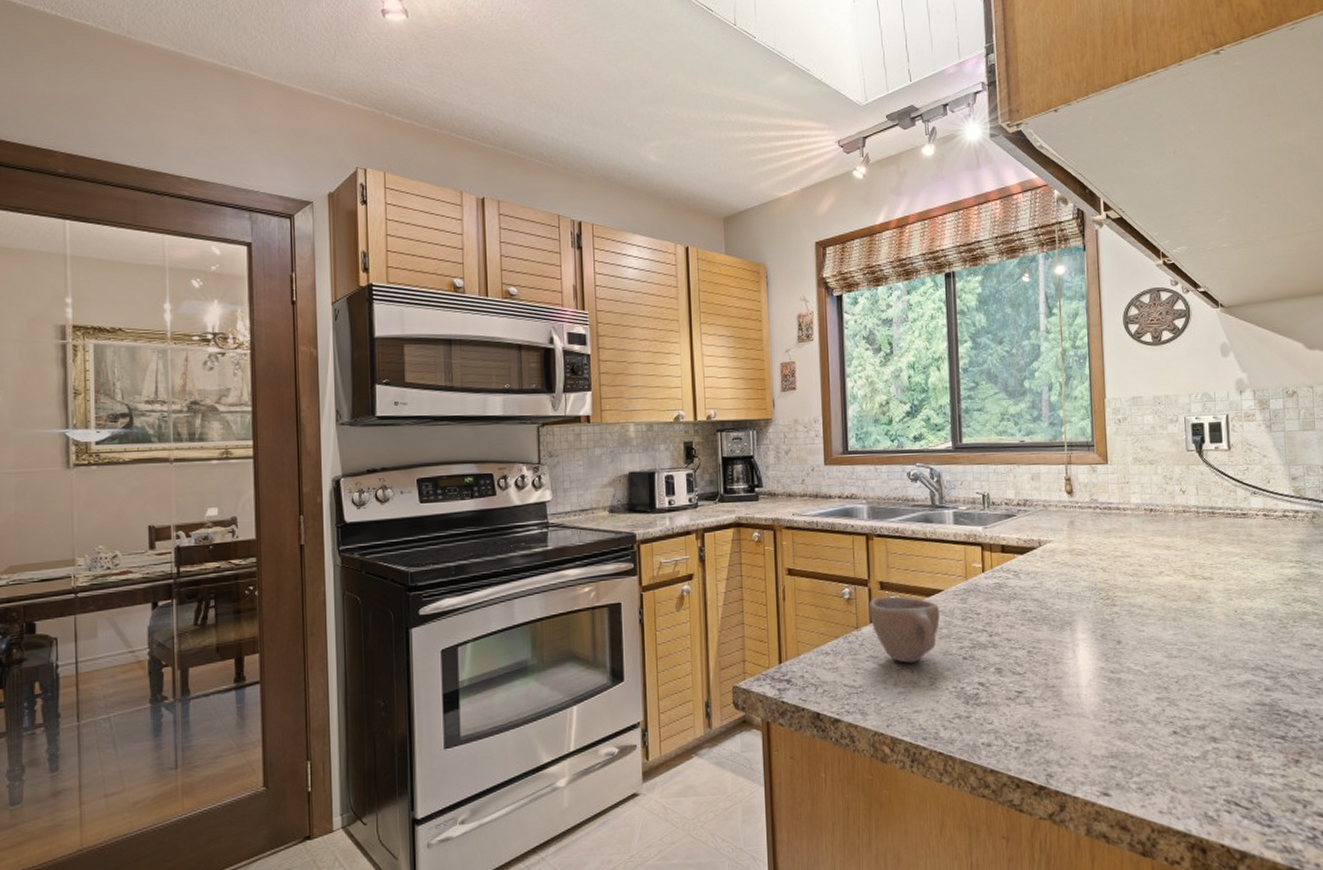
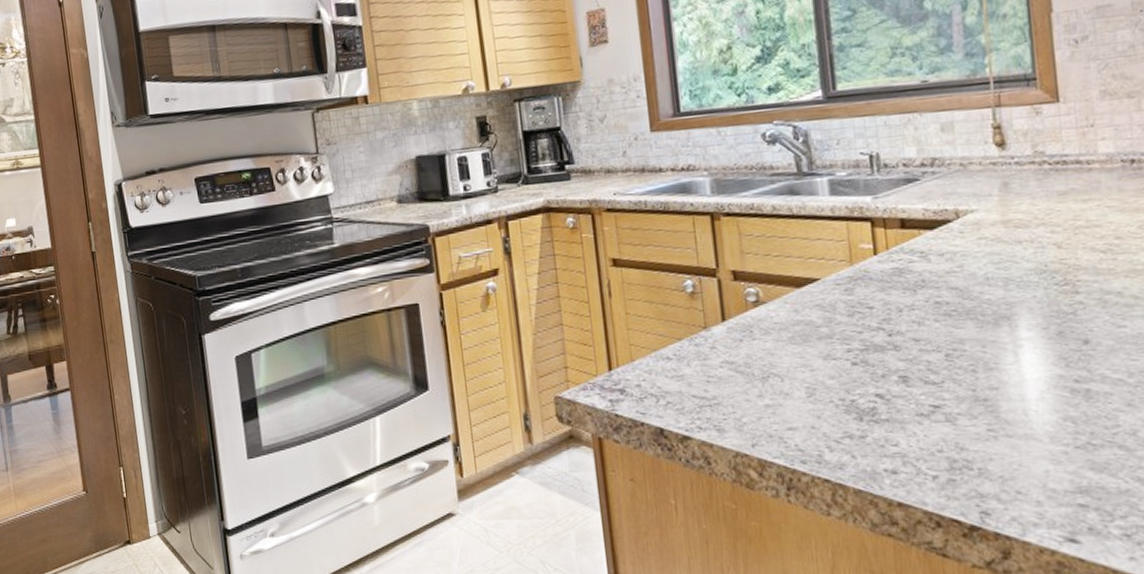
cup: present [868,596,940,663] -> none [718,288,817,370]

